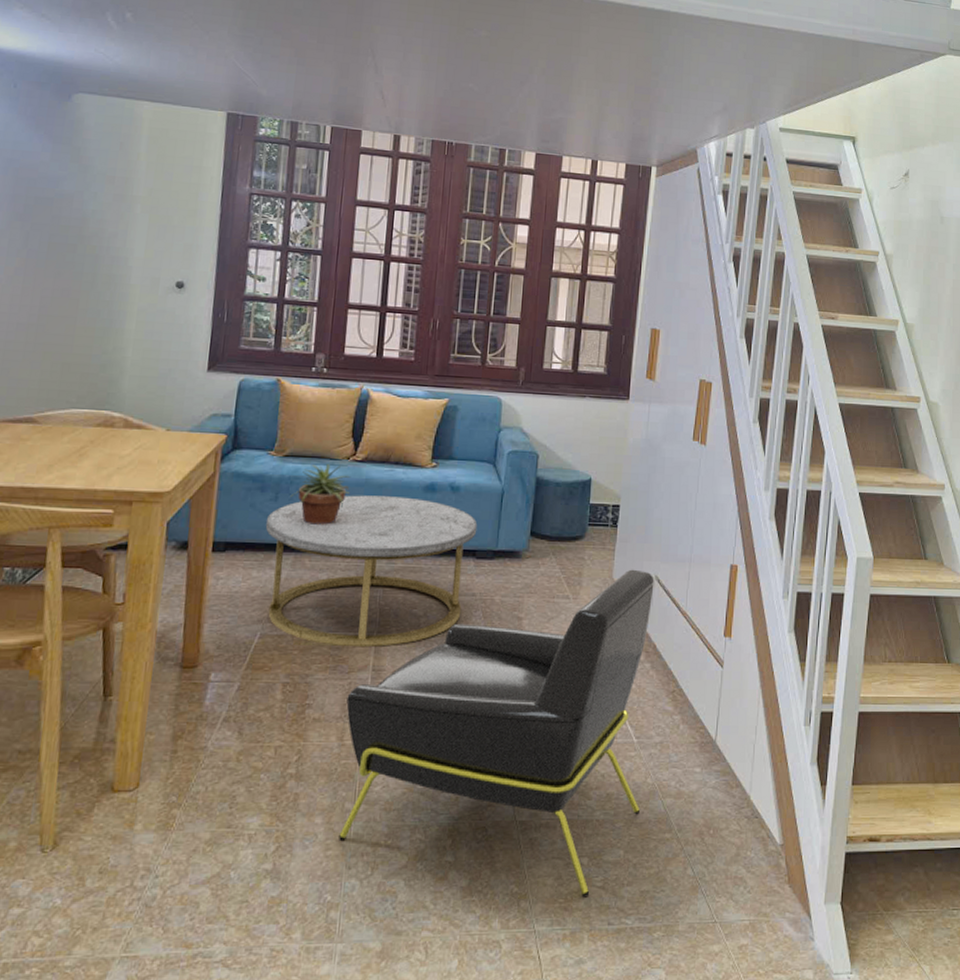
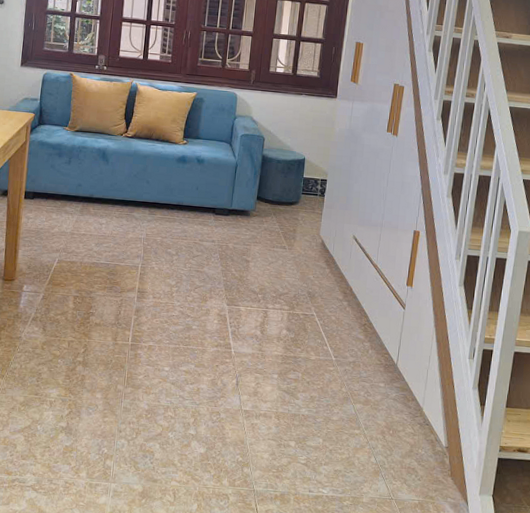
coffee table: present [265,495,478,648] -> none [62,162,217,275]
potted plant: present [290,464,351,525] -> none [79,138,124,184]
armchair: present [339,569,654,898] -> none [113,229,353,470]

